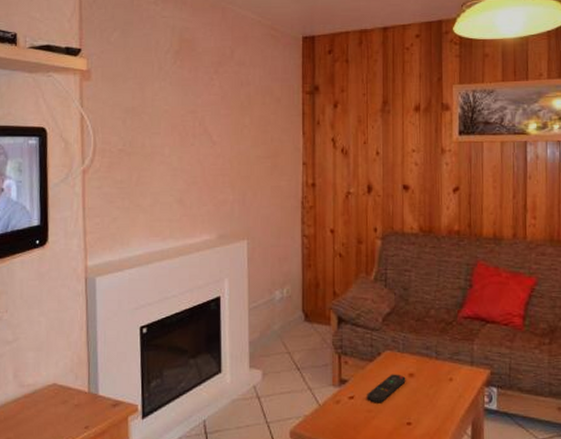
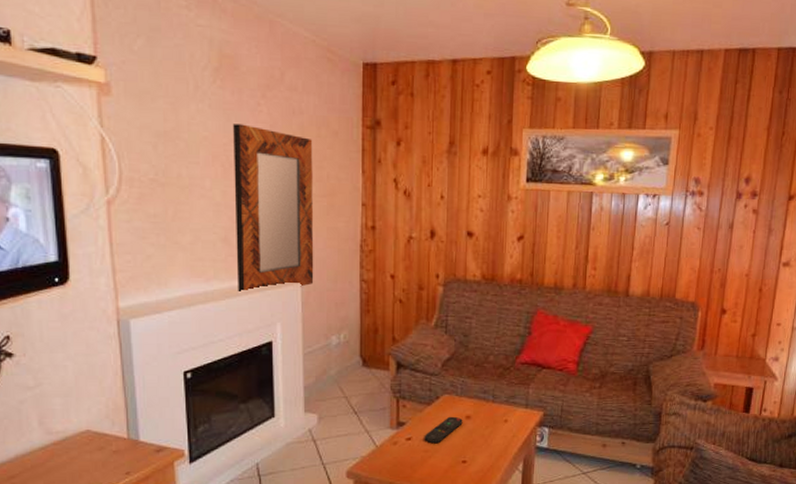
home mirror: none [189,97,259,249] -> present [233,124,314,291]

